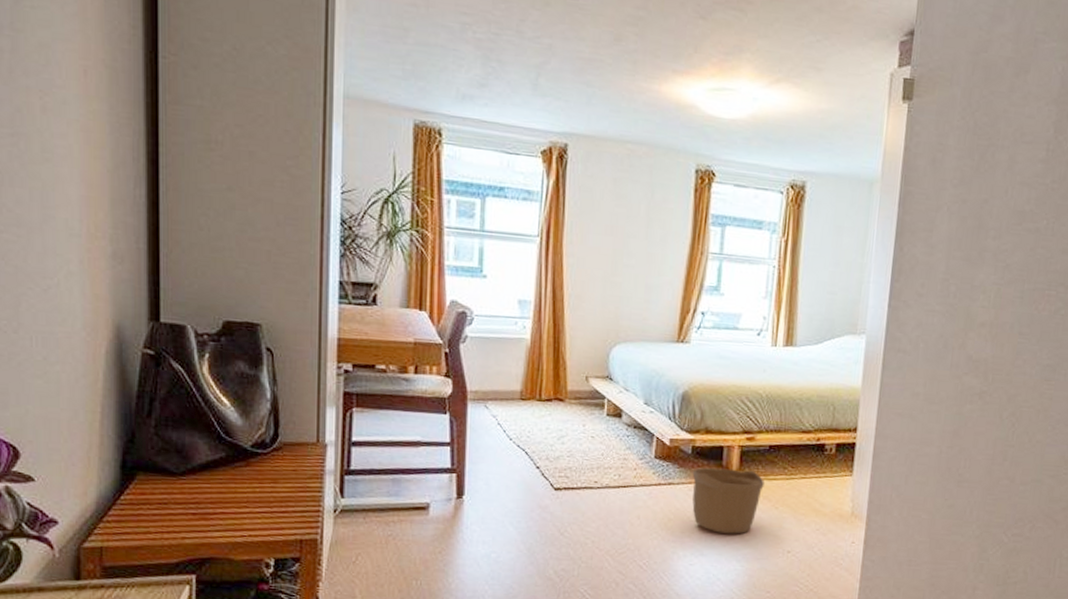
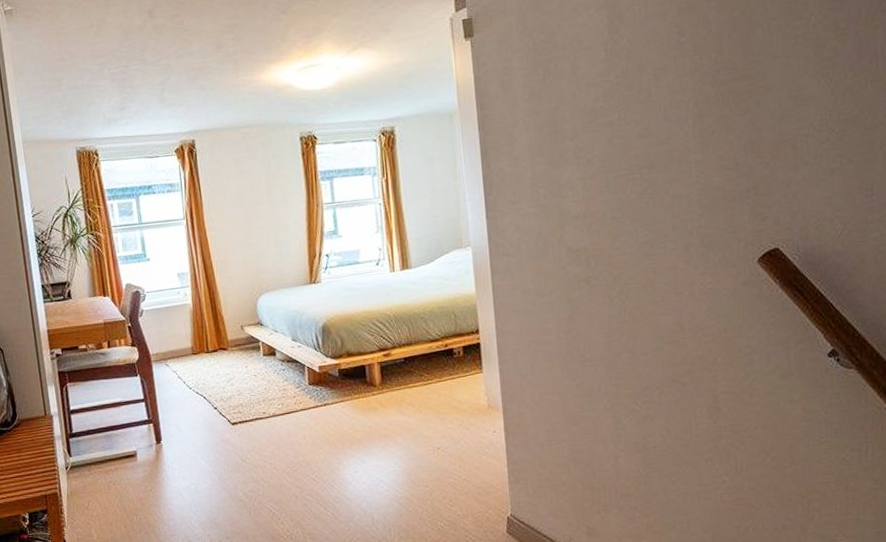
basket: present [692,467,764,534] -> none [342,382,406,441]

